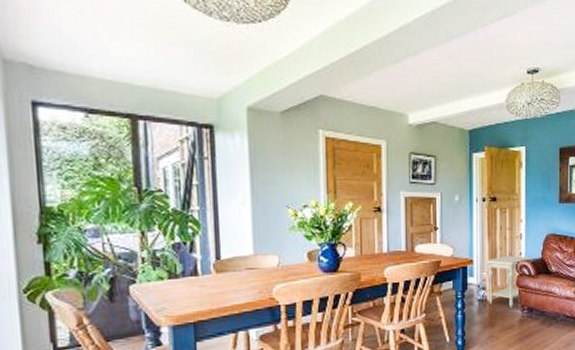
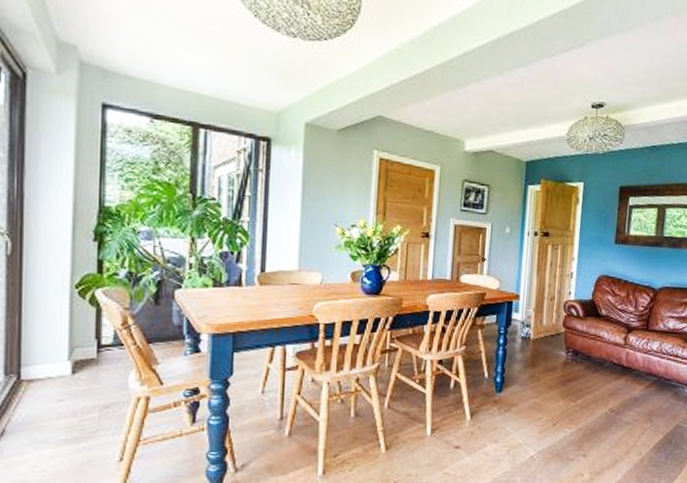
side table: present [486,255,534,308] -> none [532,293,584,349]

